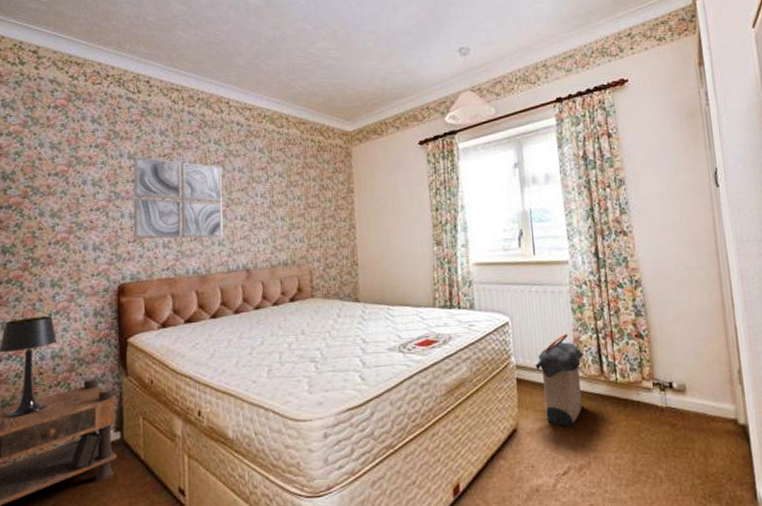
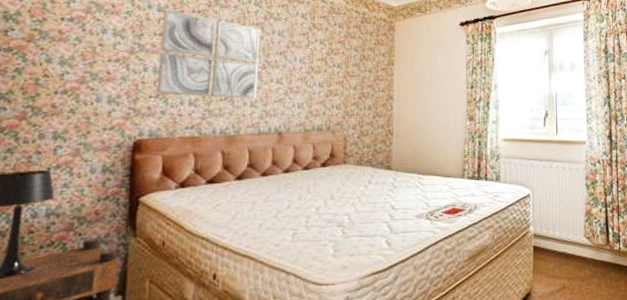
laundry hamper: present [535,334,584,428] -> none [551,206,594,292]

